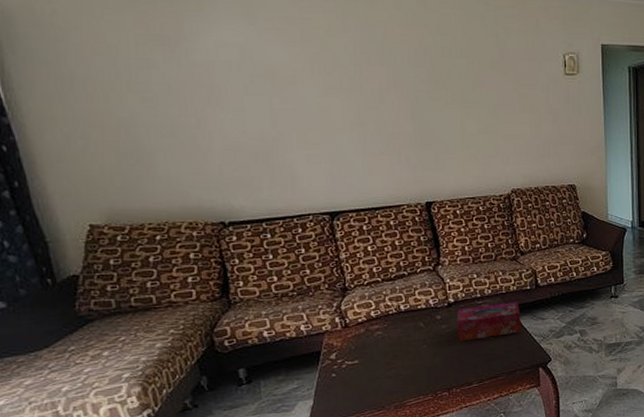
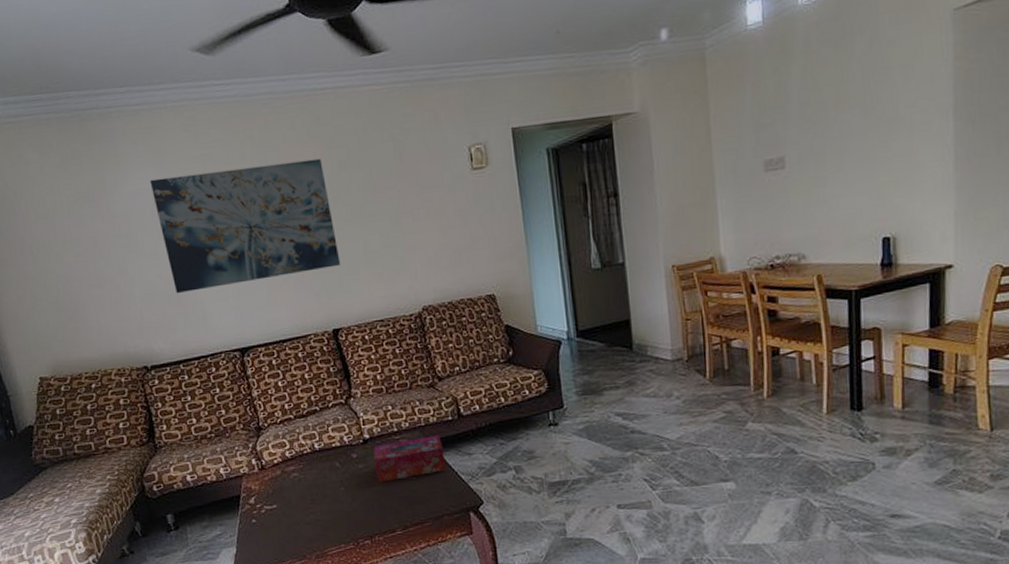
wall art: none [238,33,438,153] -> present [149,158,341,294]

